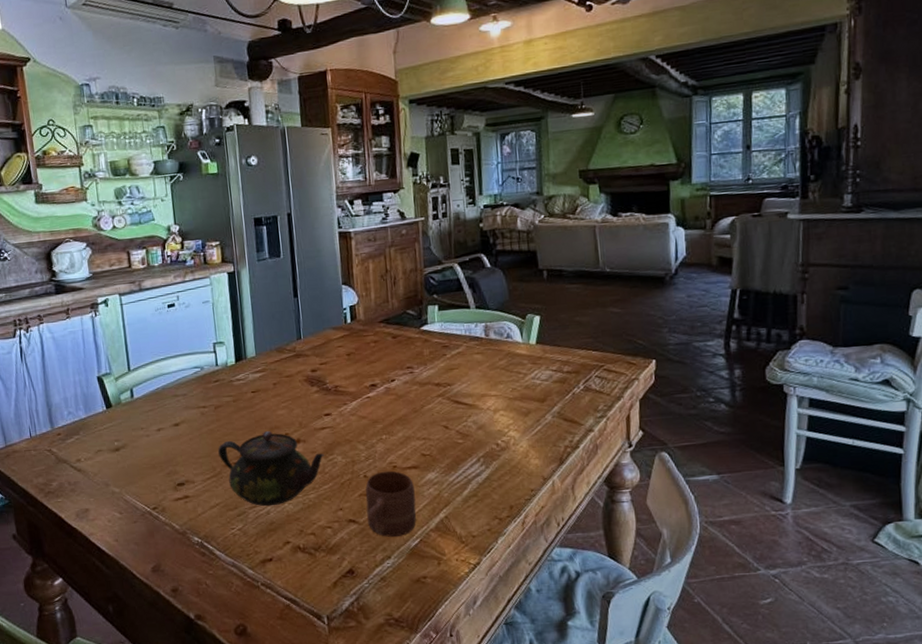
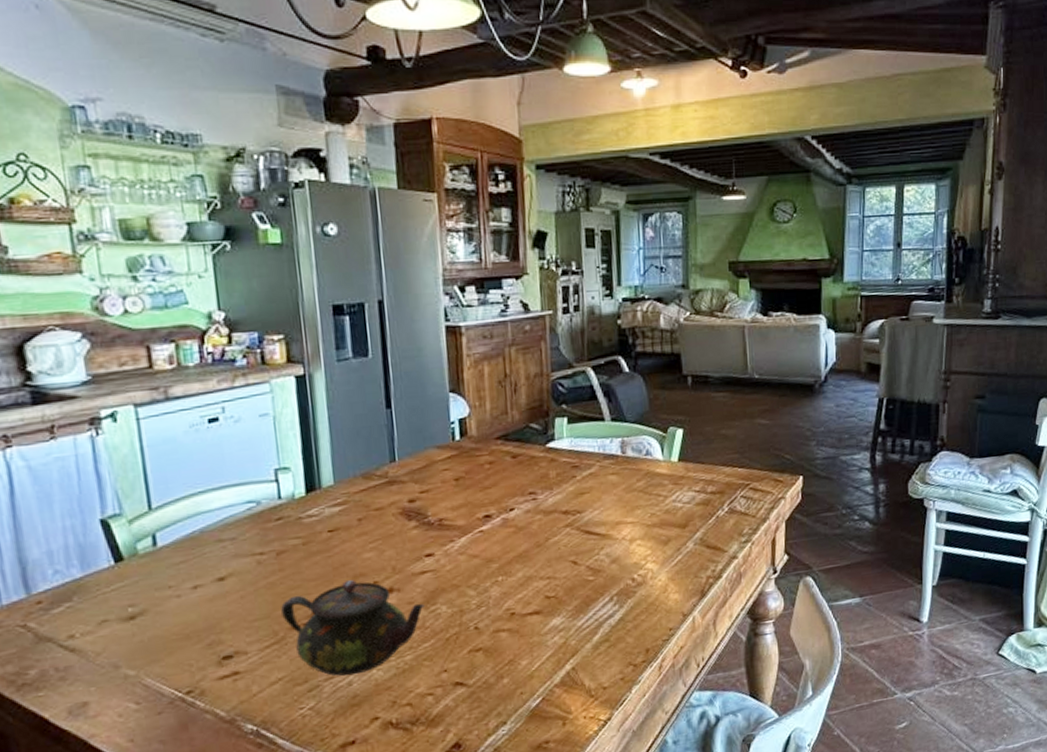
mug: present [365,470,417,537] -> none [476,618,538,699]

